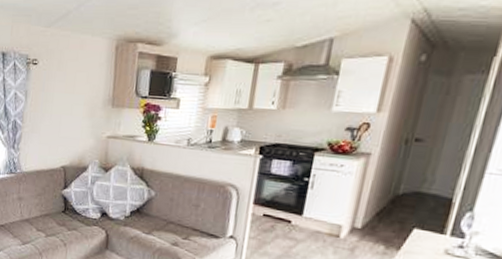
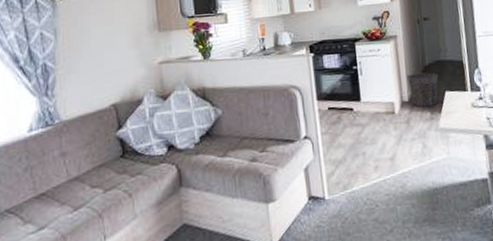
waste bin: none [365,199,412,241] -> present [406,72,439,107]

